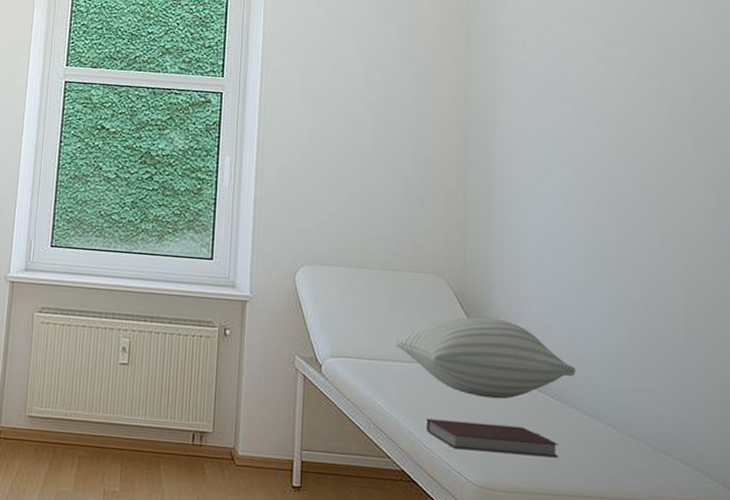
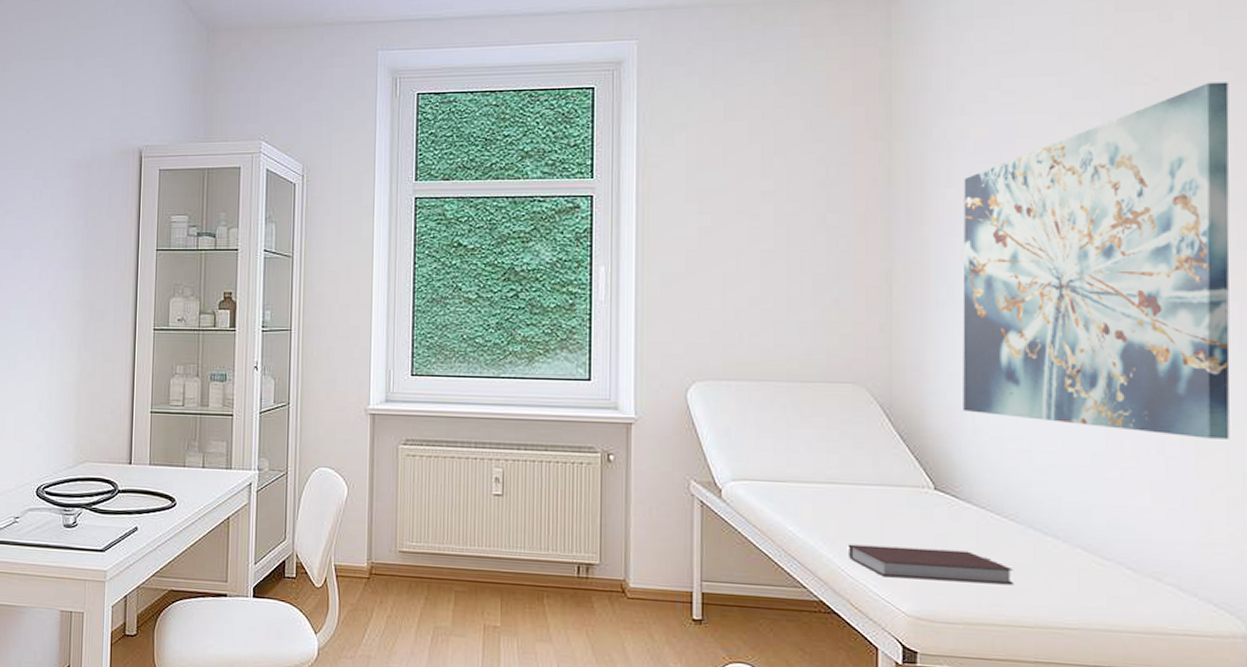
pillow: present [395,317,576,399] -> none [807,430,1035,521]
wall art: none [521,41,721,336] -> present [962,82,1230,439]

